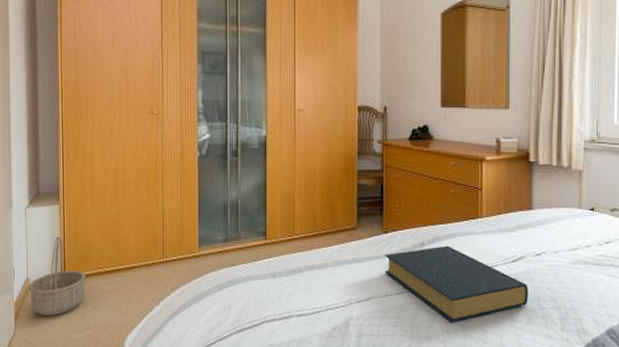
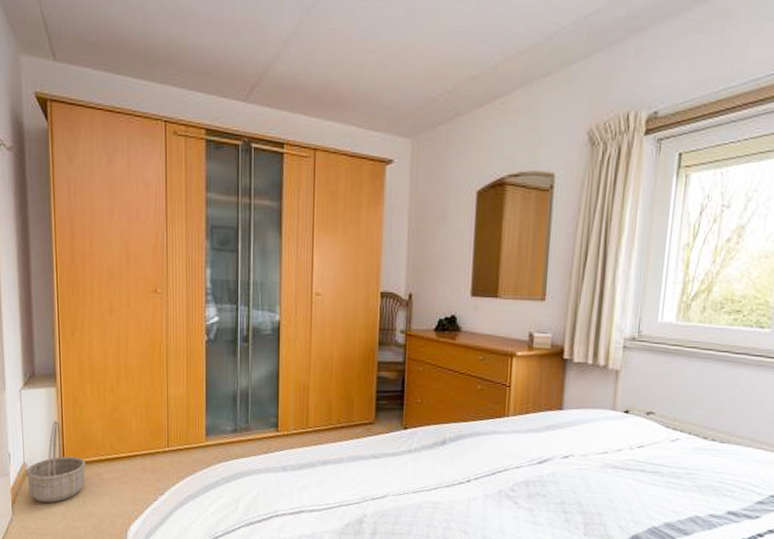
hardback book: present [384,245,528,322] -> none [402,444,553,523]

